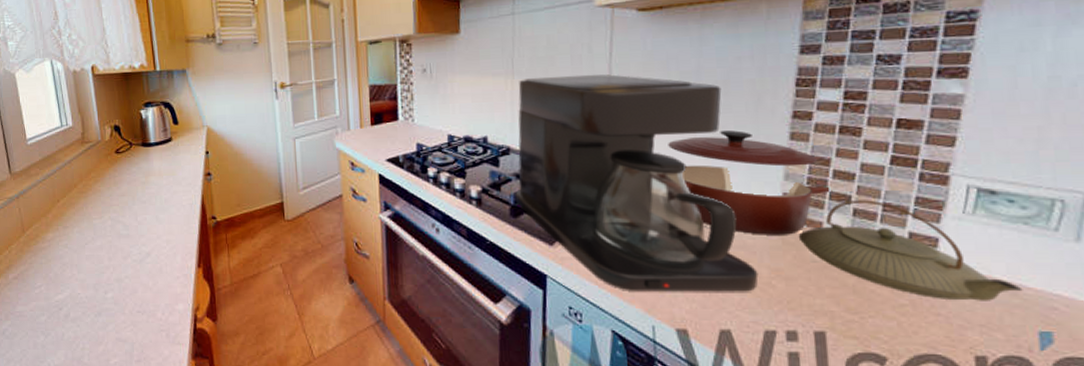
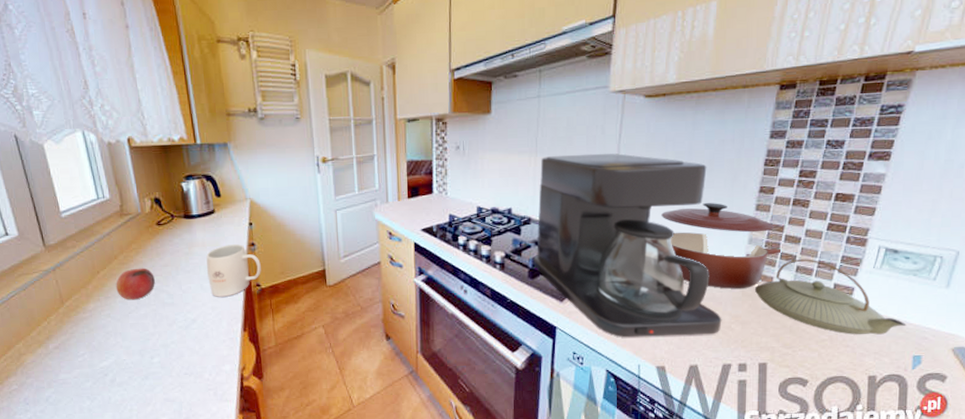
fruit: none [74,197,112,231] -> present [116,268,155,300]
mug: none [162,174,217,230] -> present [206,244,261,297]

